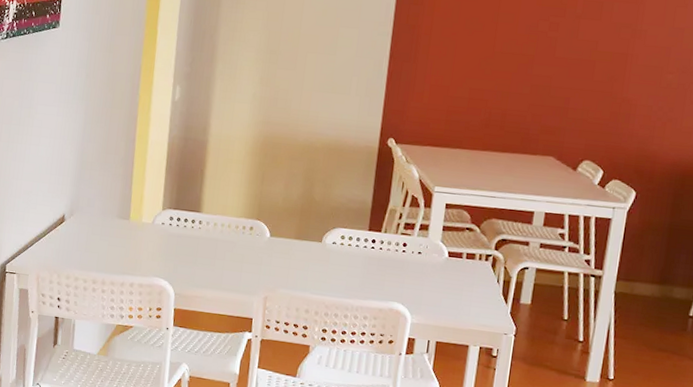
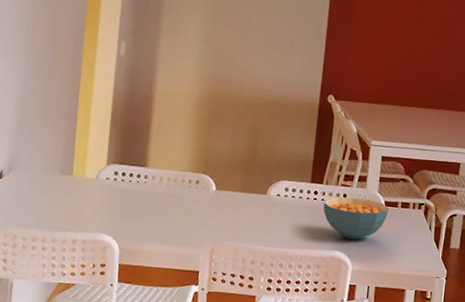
cereal bowl: none [381,246,454,292] -> present [323,197,390,240]

